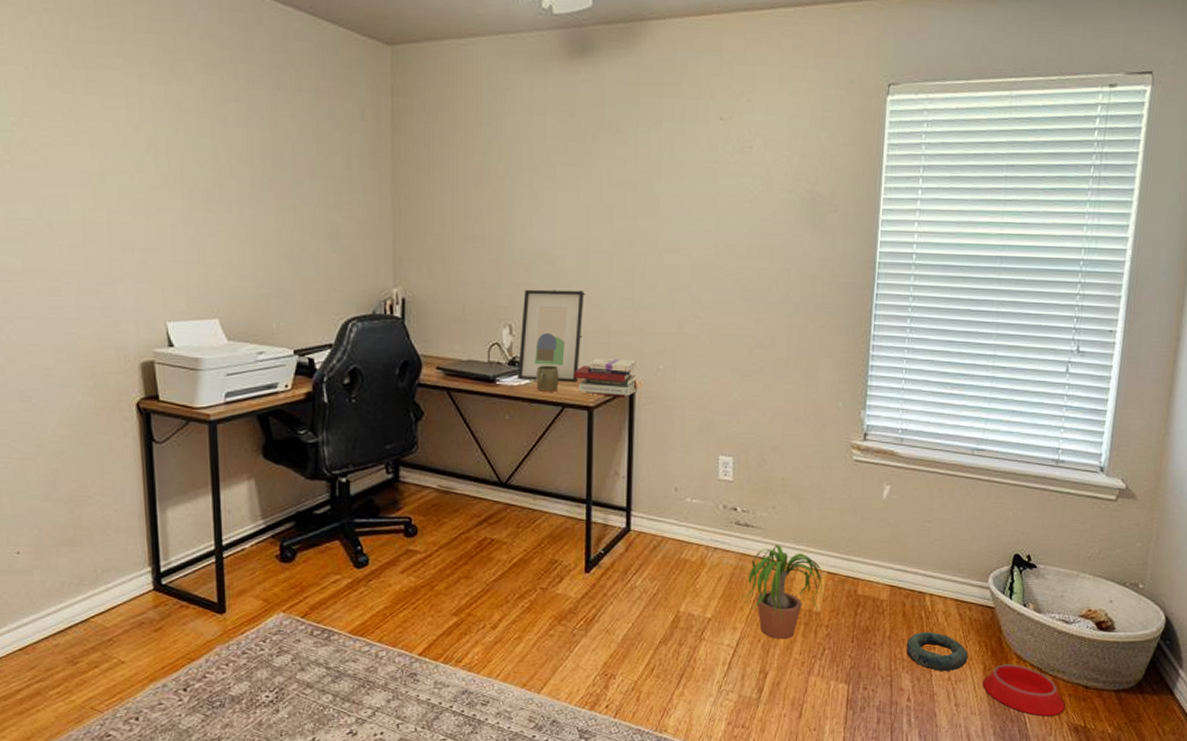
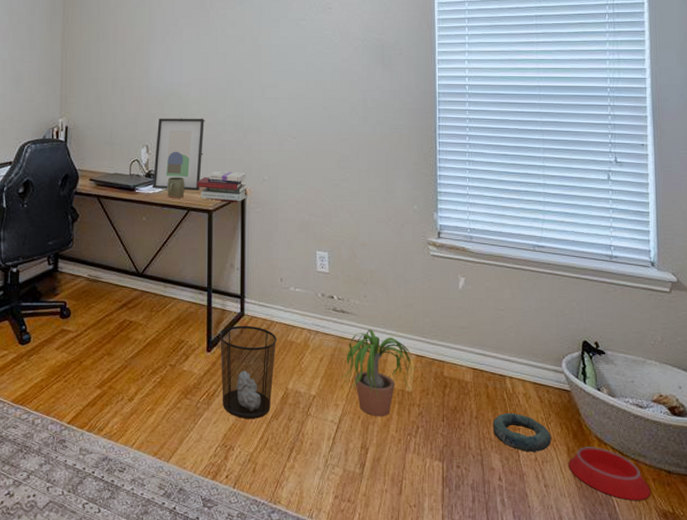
waste bin: none [600,542,668,645] -> present [219,325,277,419]

